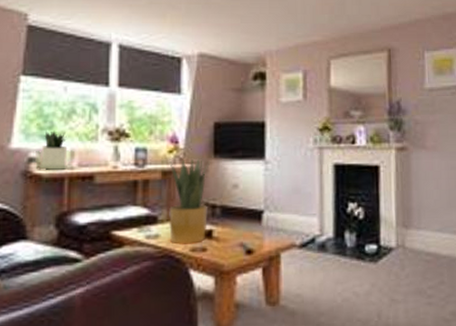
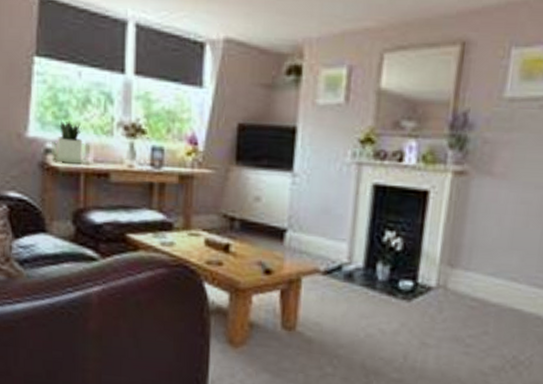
planter: present [169,158,211,246] -> none [184,162,232,258]

